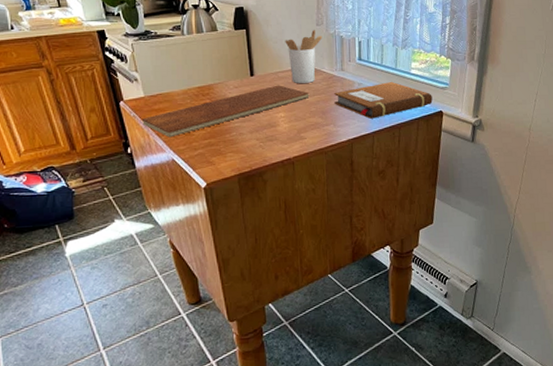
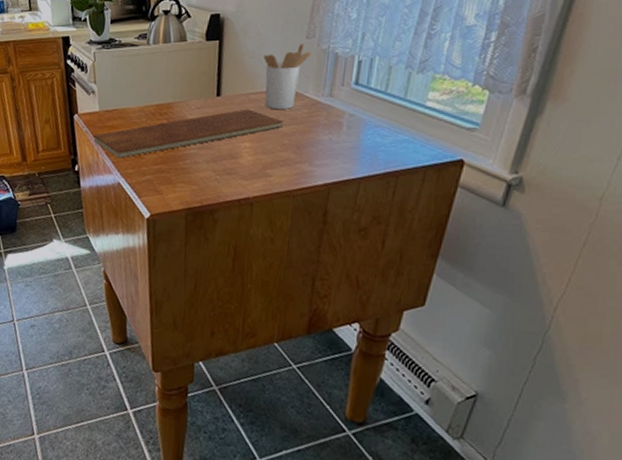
notebook: present [334,81,433,119] -> none [314,114,452,161]

